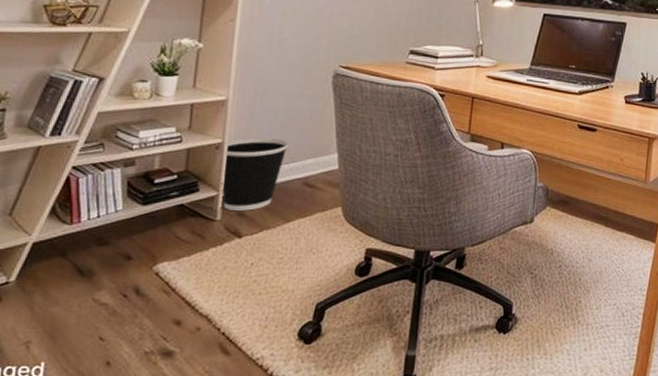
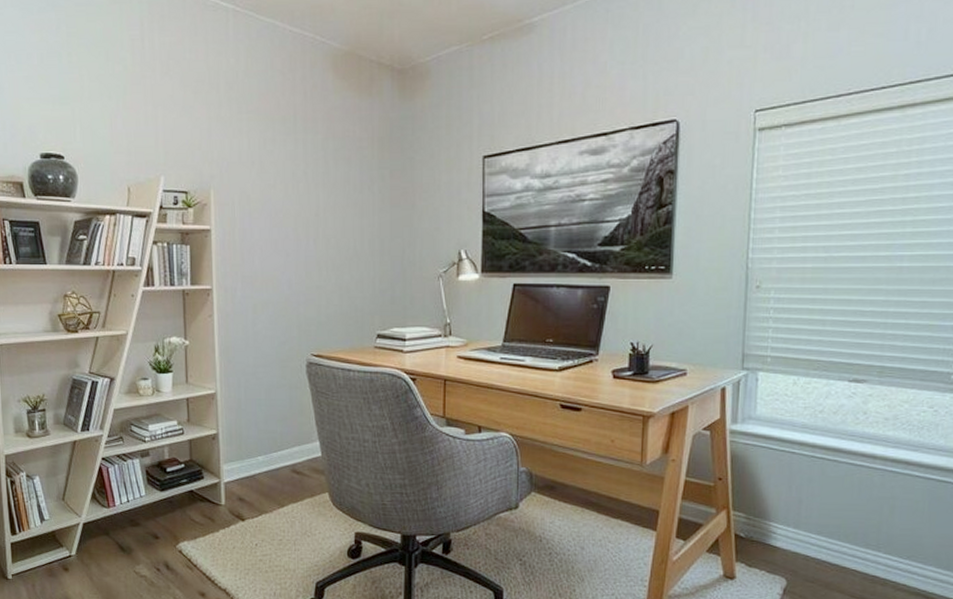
wastebasket: present [221,137,290,211] -> none [220,428,275,496]

